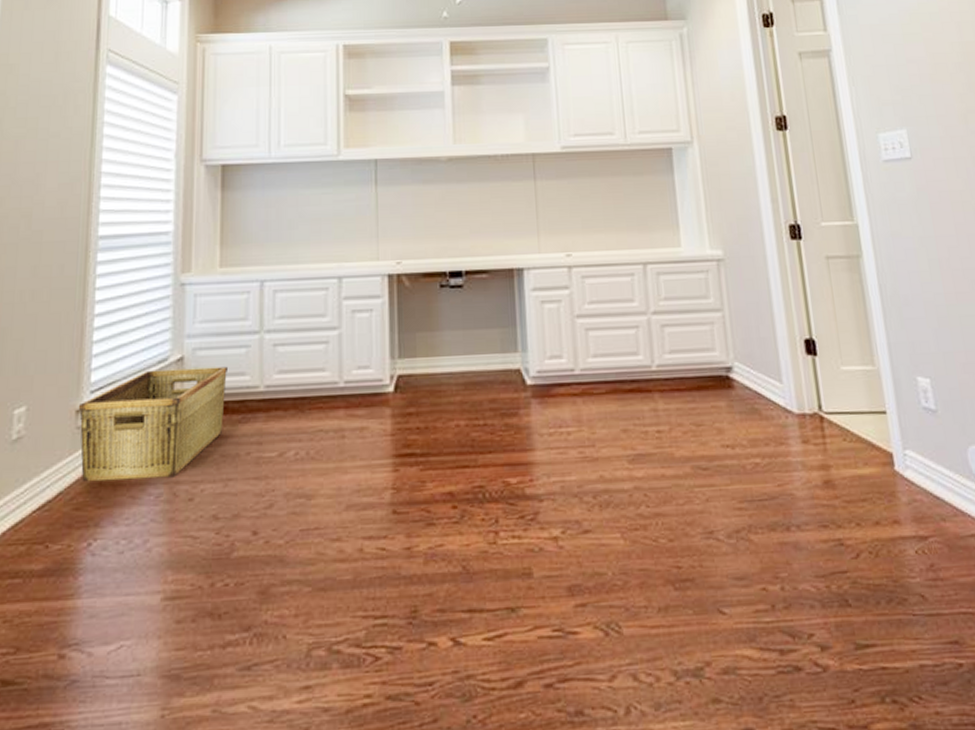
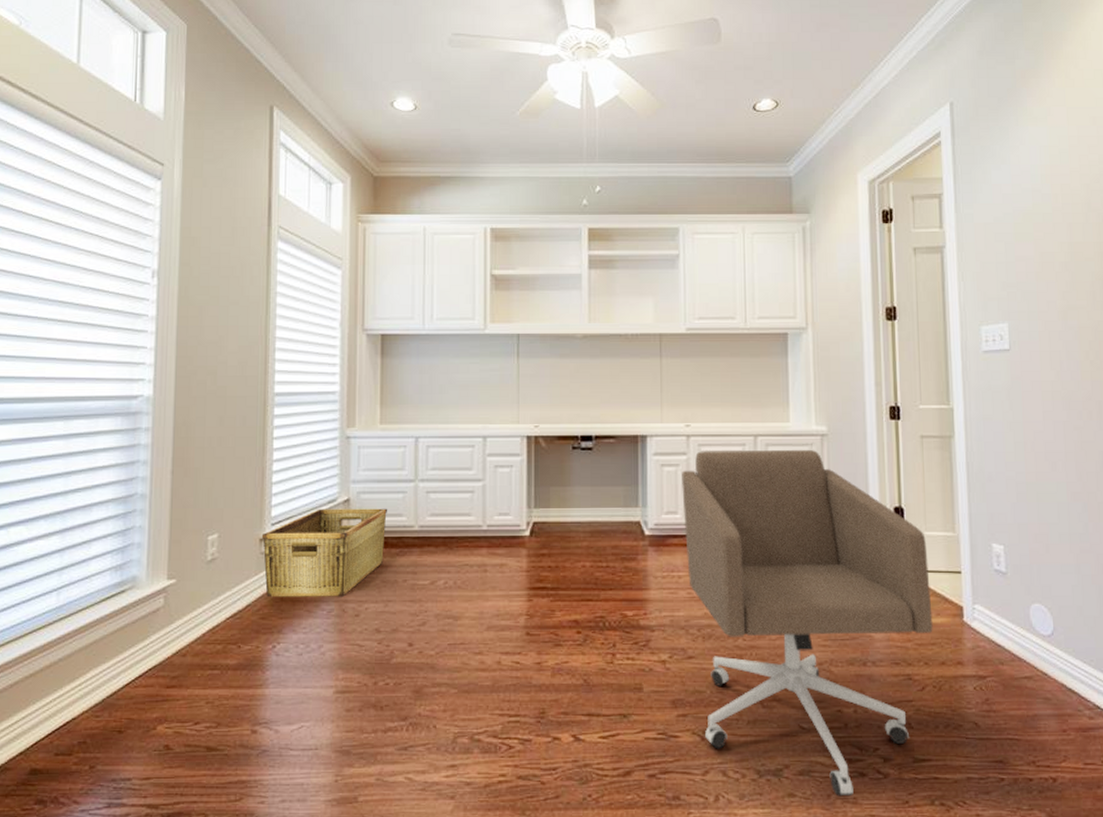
office chair: none [565,278,862,700] -> present [682,450,933,797]

